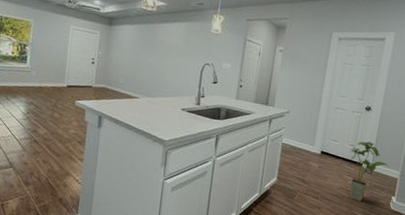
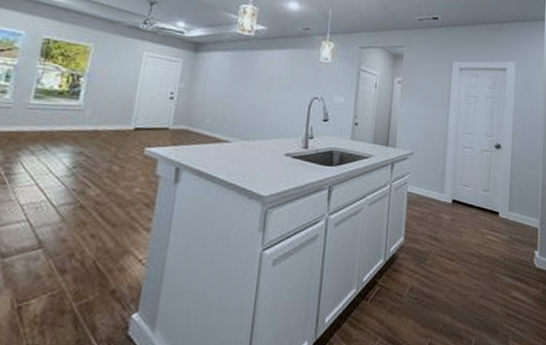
house plant: present [349,141,390,201] -> none [484,185,528,260]

